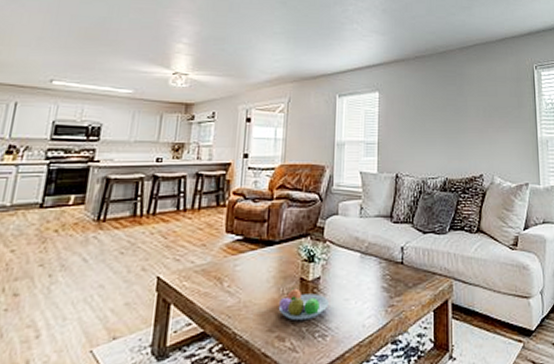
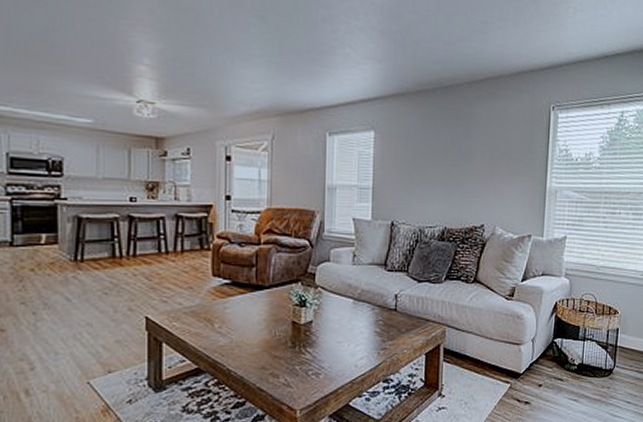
fruit bowl: present [278,288,329,321] -> none [271,330,321,360]

